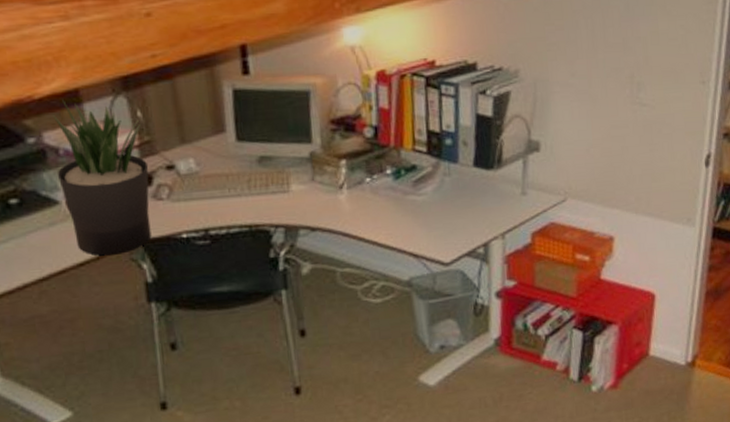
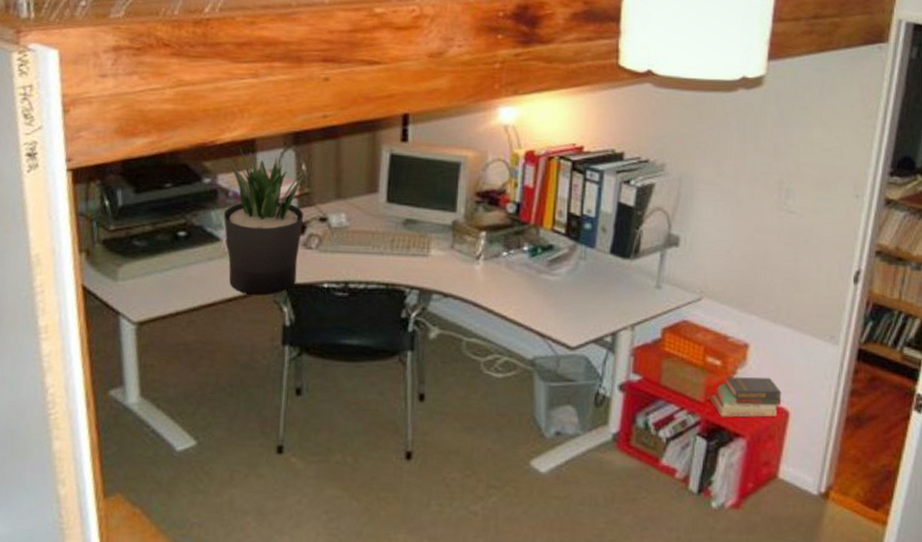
books: none [580,265,648,308] -> present [708,377,782,418]

